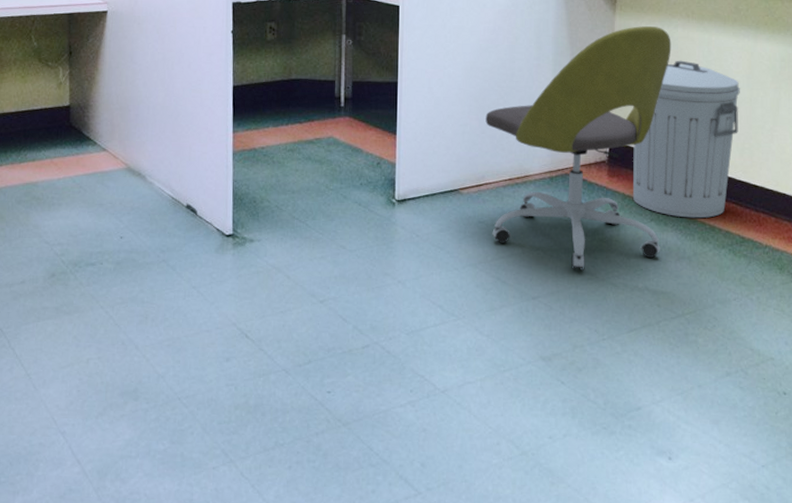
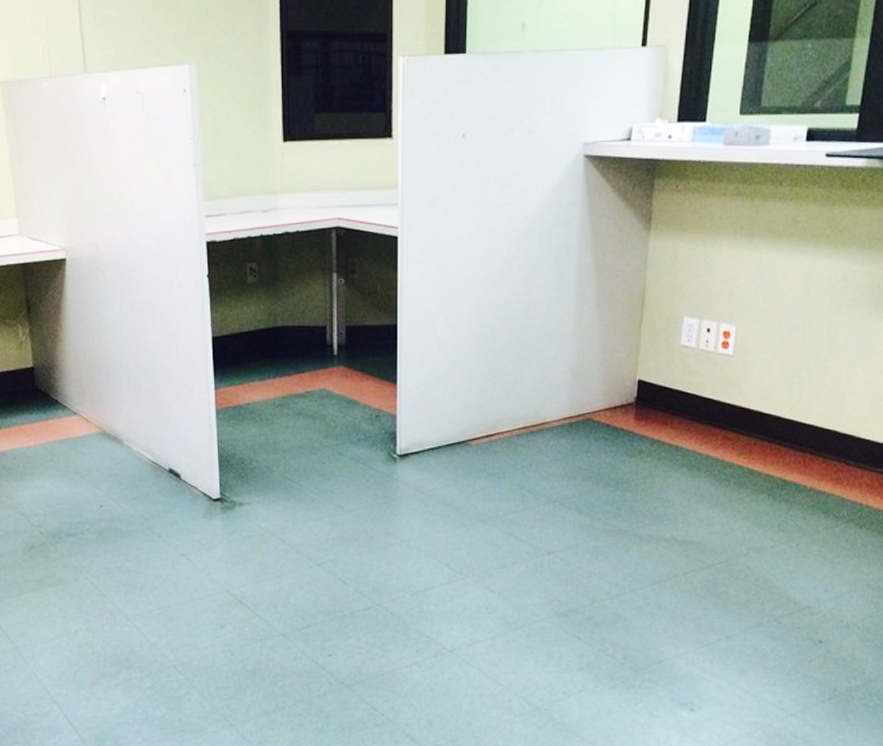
office chair: present [485,26,671,271] -> none [497,247,715,522]
trash can: present [632,60,740,219] -> none [662,284,792,462]

